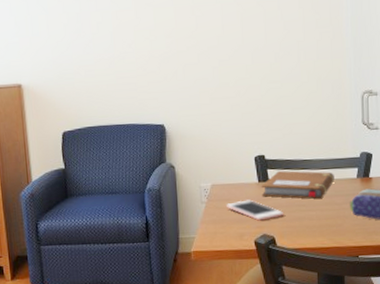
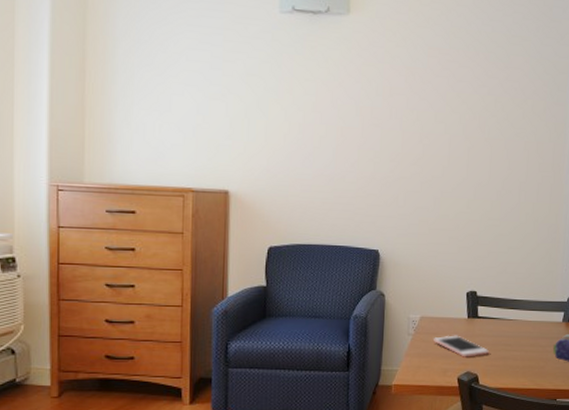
notebook: present [261,170,334,199] -> none [469,308,541,339]

